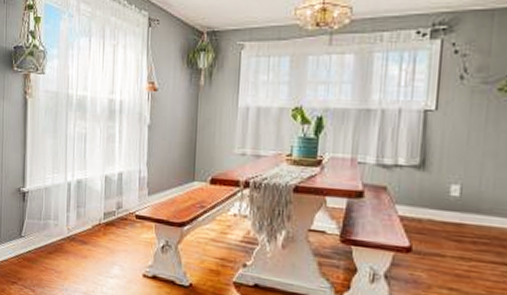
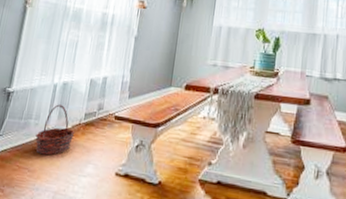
basket: none [57,203,96,256] -> present [35,104,75,155]

